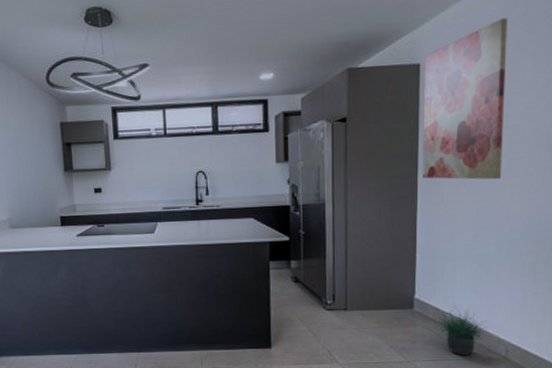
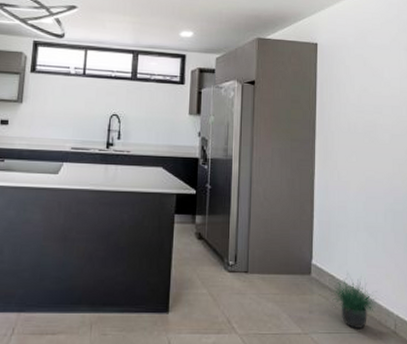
wall art: present [422,17,508,180] -> none [319,16,385,153]

